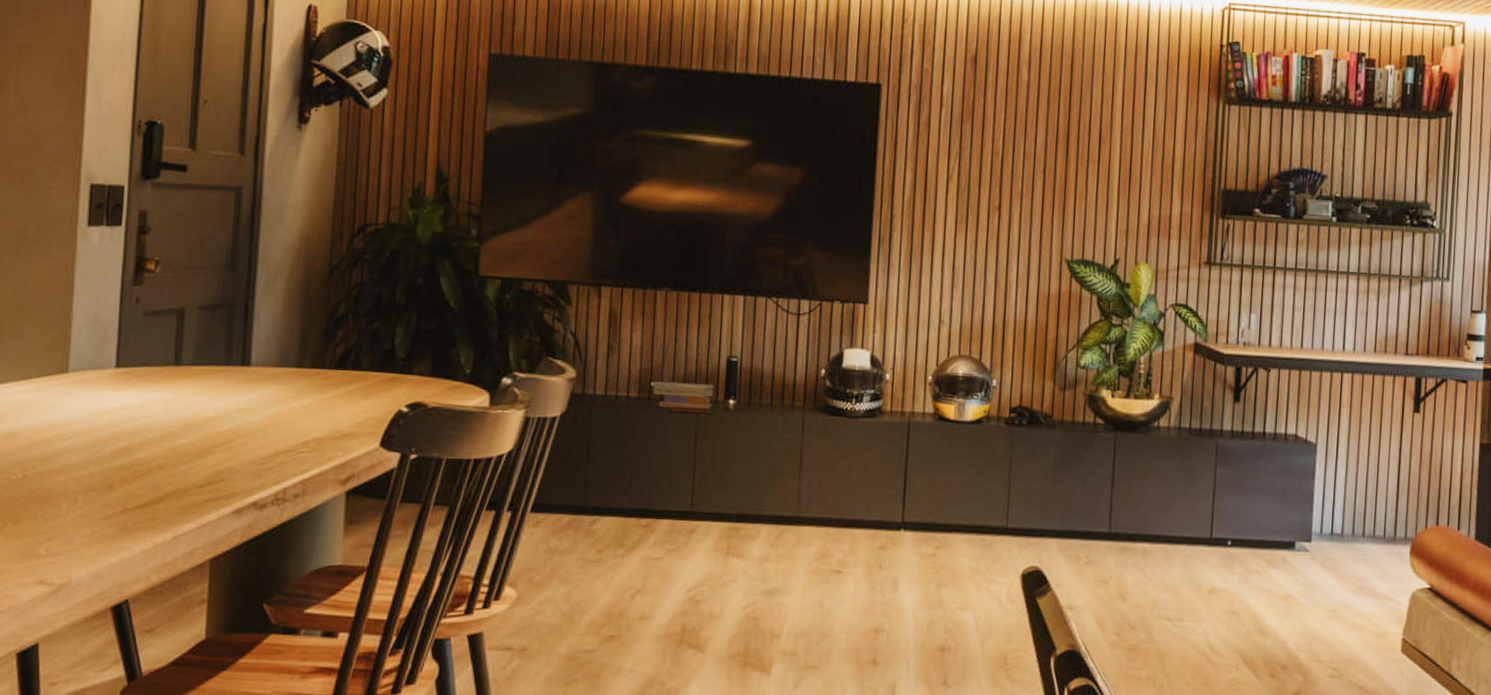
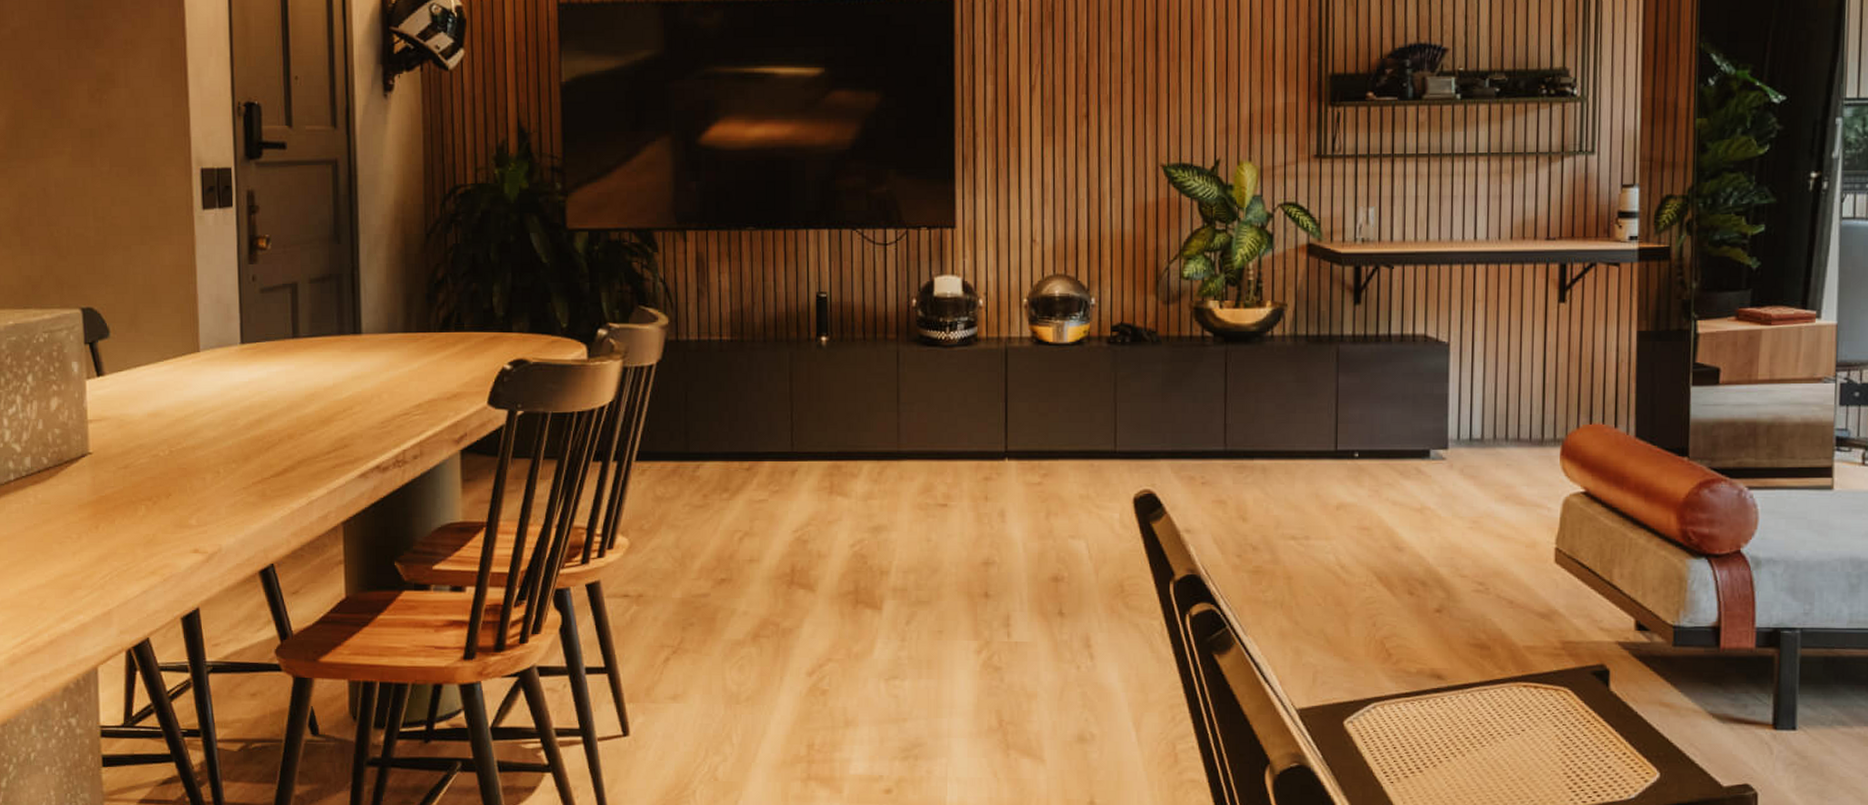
books: present [650,381,714,415] -> none [742,322,805,355]

